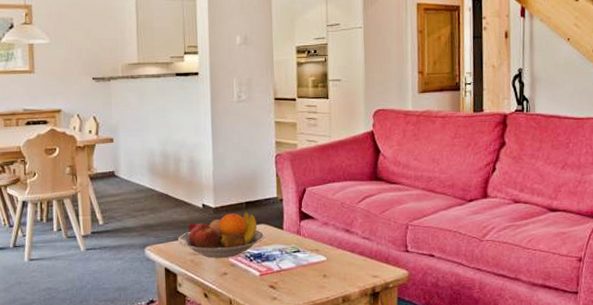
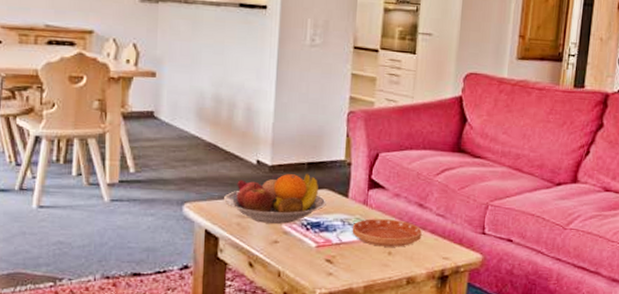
saucer: none [289,245,351,271] -> present [352,219,422,247]

